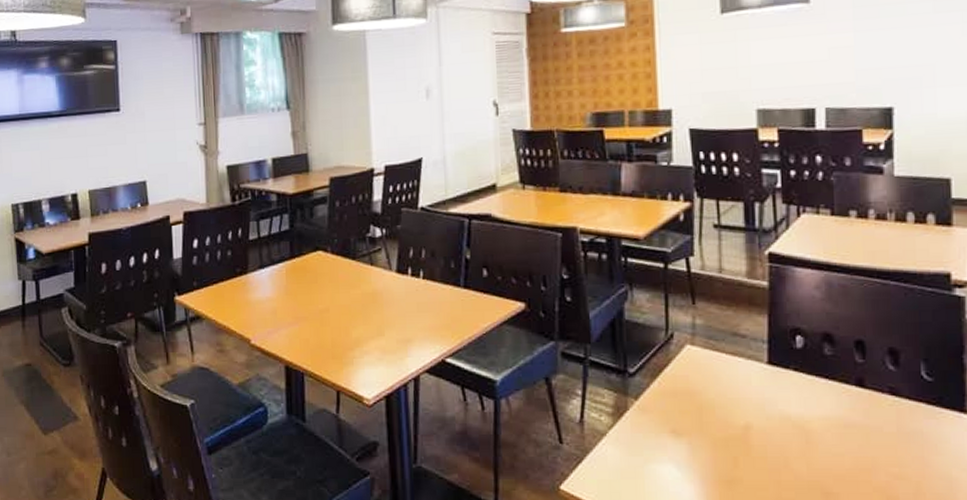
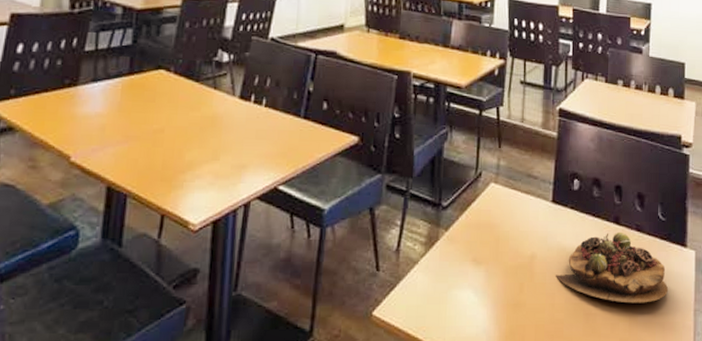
succulent plant: none [780,396,942,482] -> present [556,232,668,303]

